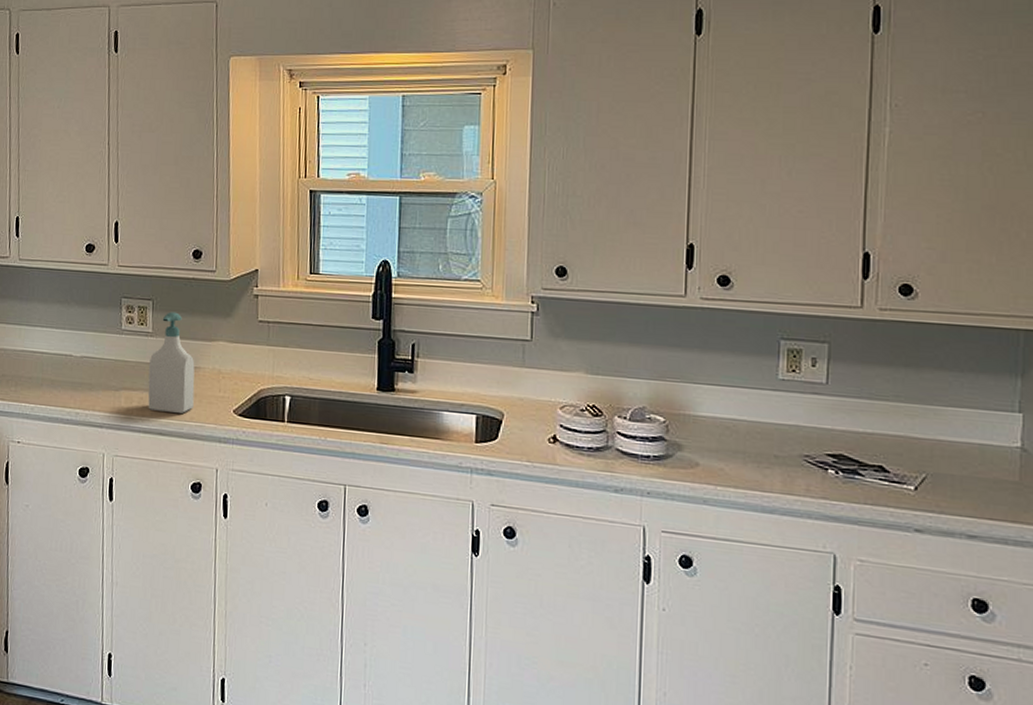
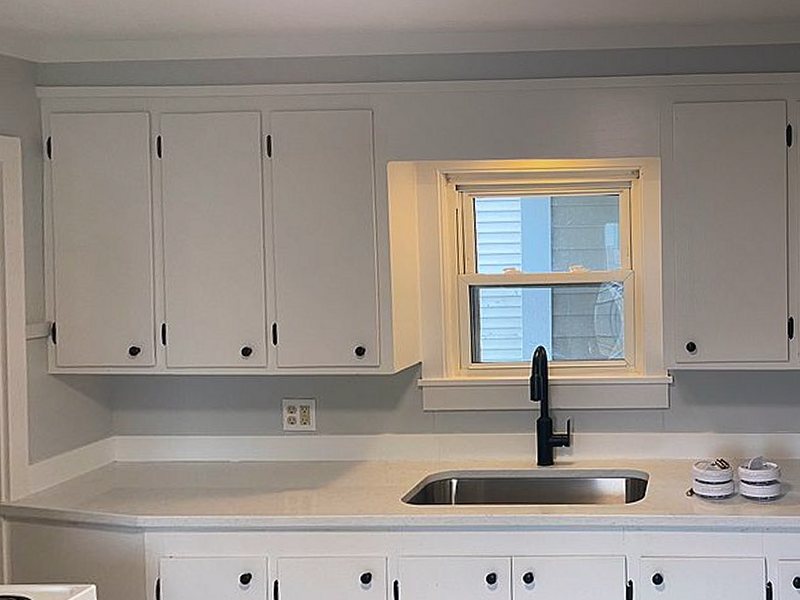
soap bottle: present [148,311,195,413] -> none [312,409,362,508]

